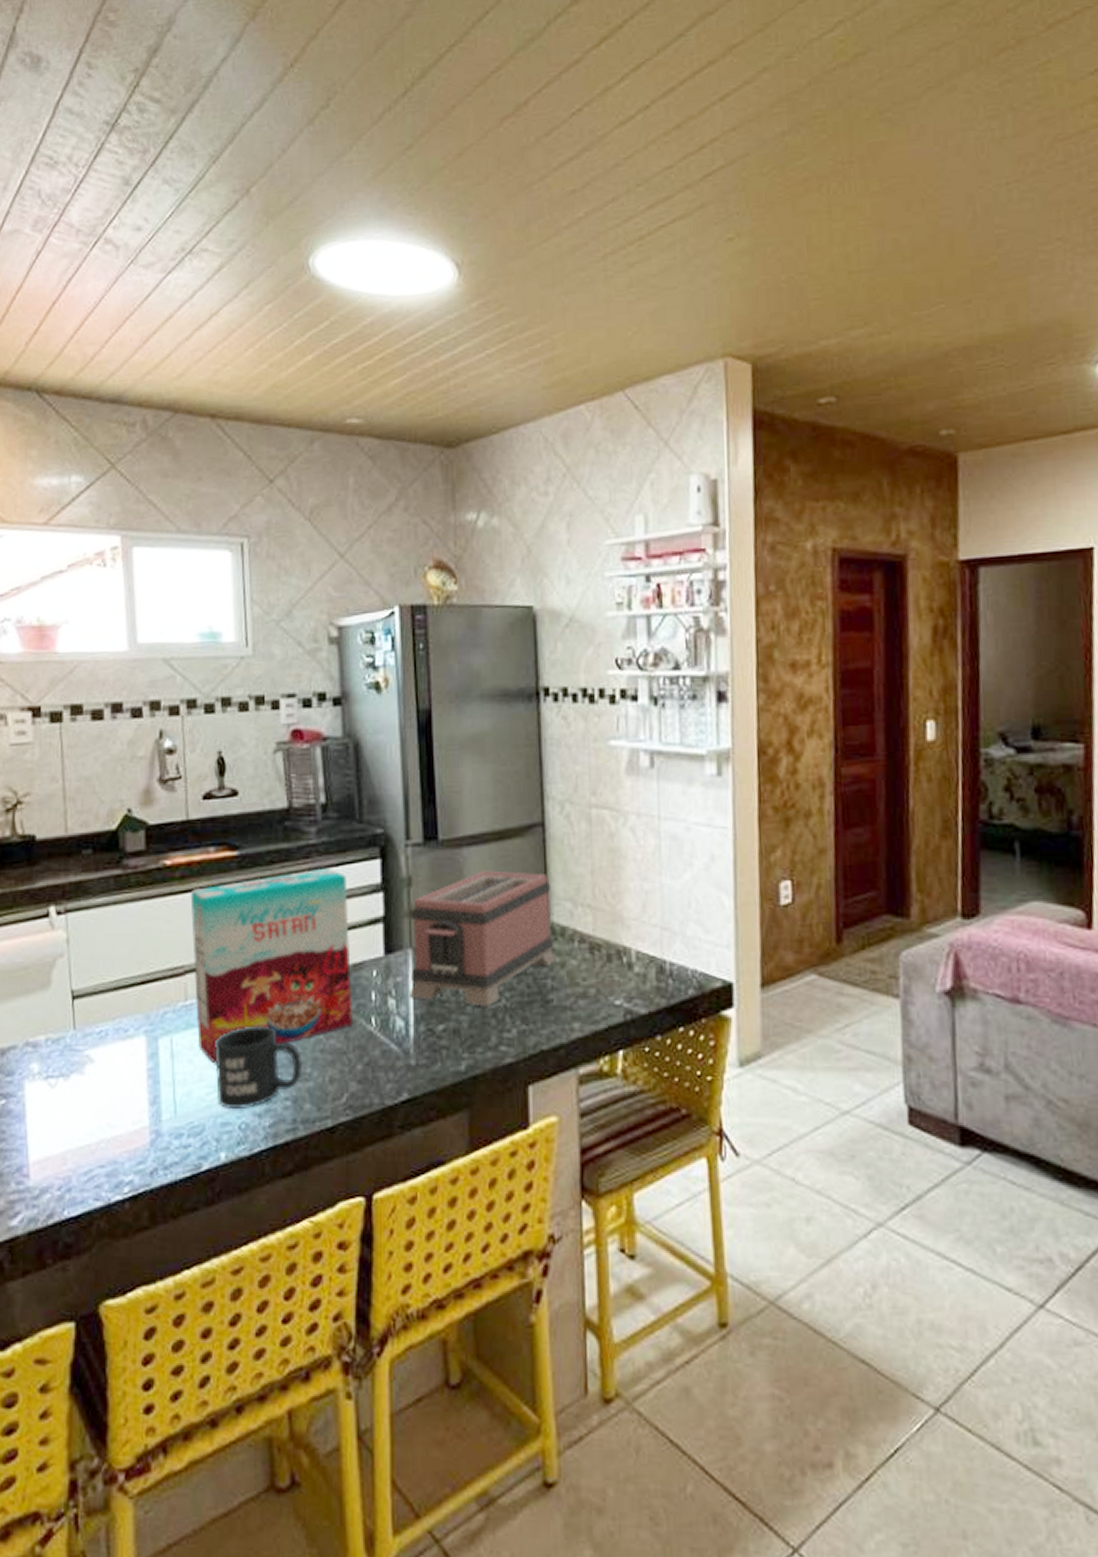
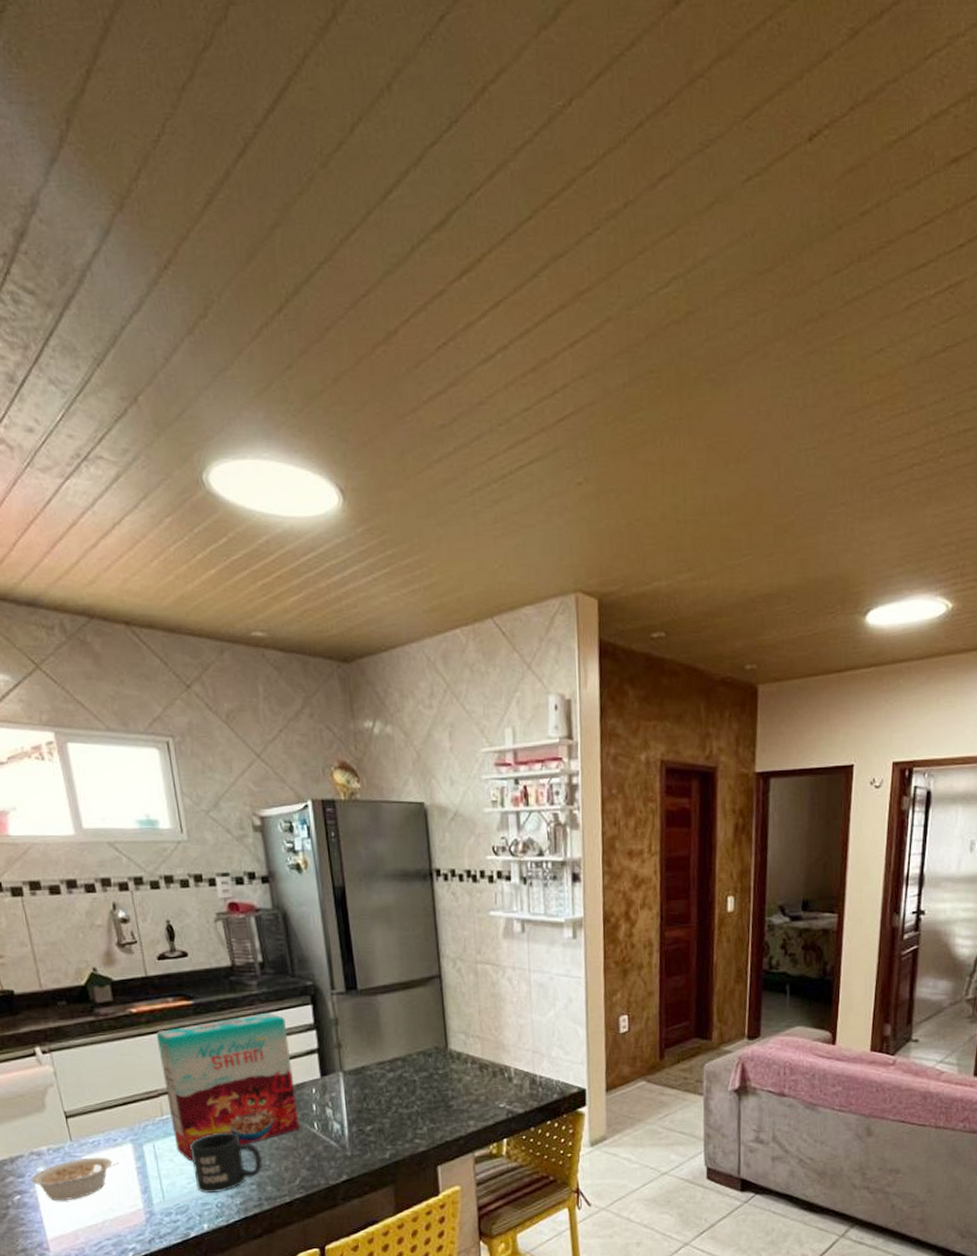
legume: none [21,1052,127,1109] -> present [31,1157,119,1201]
toaster: present [410,870,556,1007] -> none [339,1012,455,1112]

